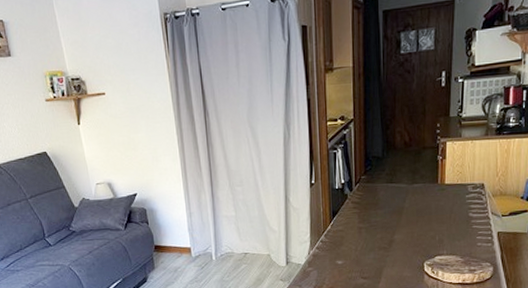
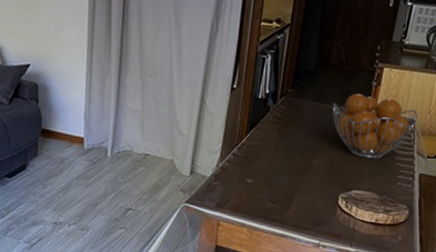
fruit basket: none [404,168,486,226] -> present [332,93,418,159]

